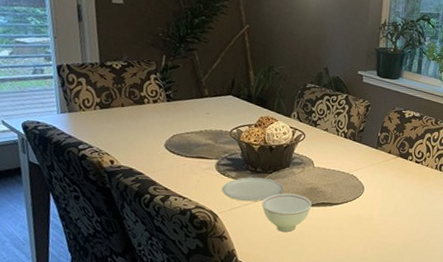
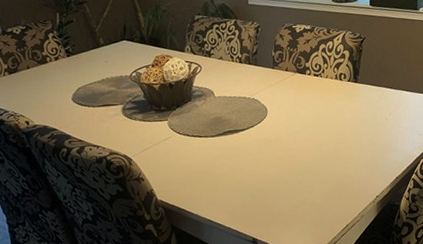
plate: present [221,177,284,202] -> none [131,115,190,142]
bowl: present [262,193,312,232] -> none [171,126,219,165]

